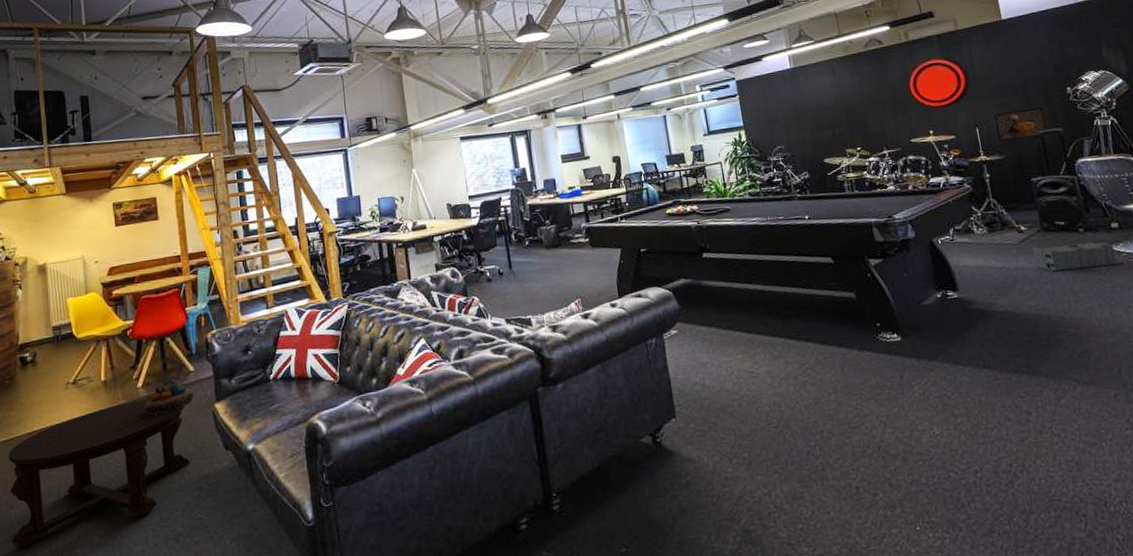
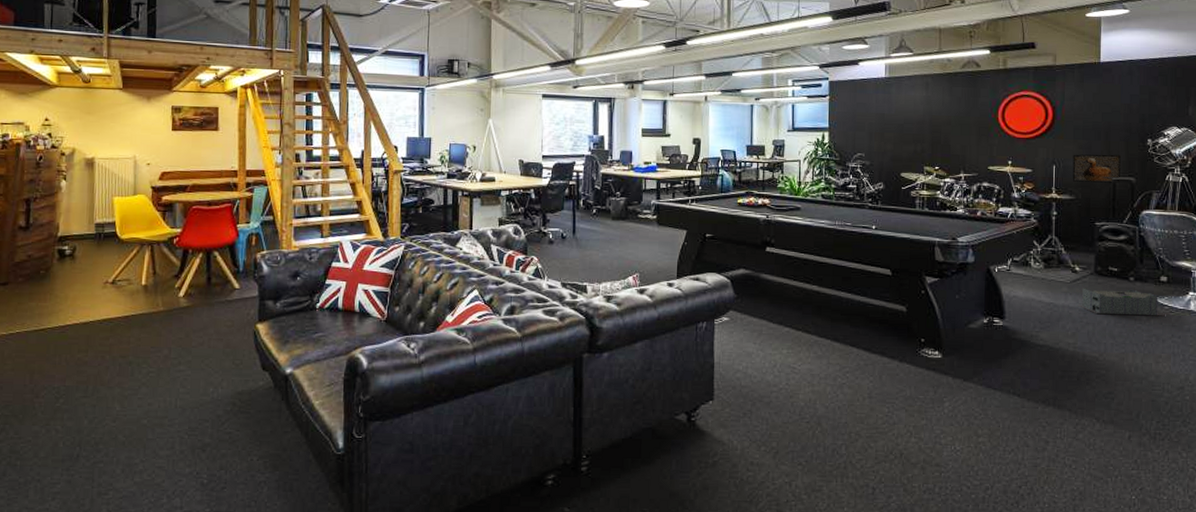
coffee table: present [8,399,190,548] -> none [33,309,225,436]
decorative bowl: present [145,379,194,416] -> none [184,294,236,327]

